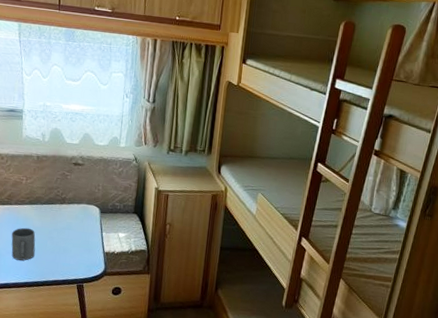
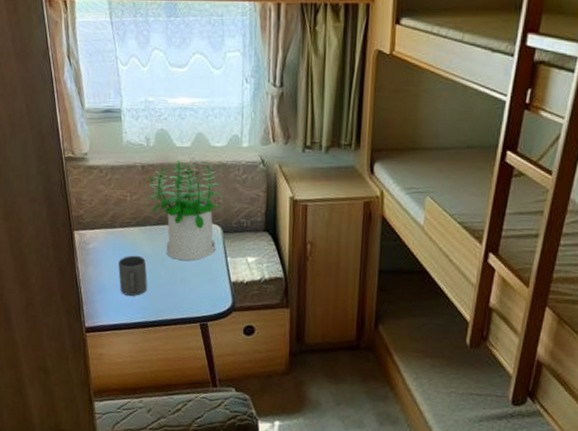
potted plant: none [40,154,102,234] -> present [146,161,223,261]

